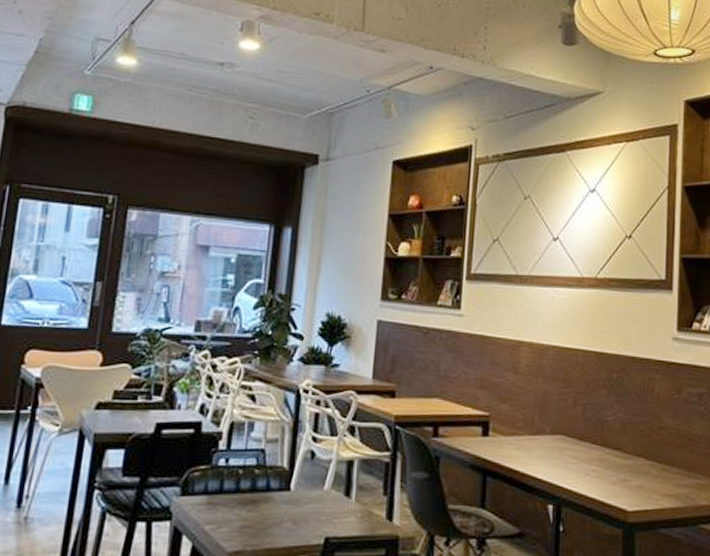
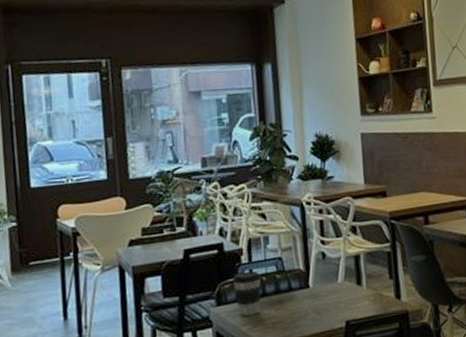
coffee cup: none [203,459,237,513] -> present [232,270,261,316]

